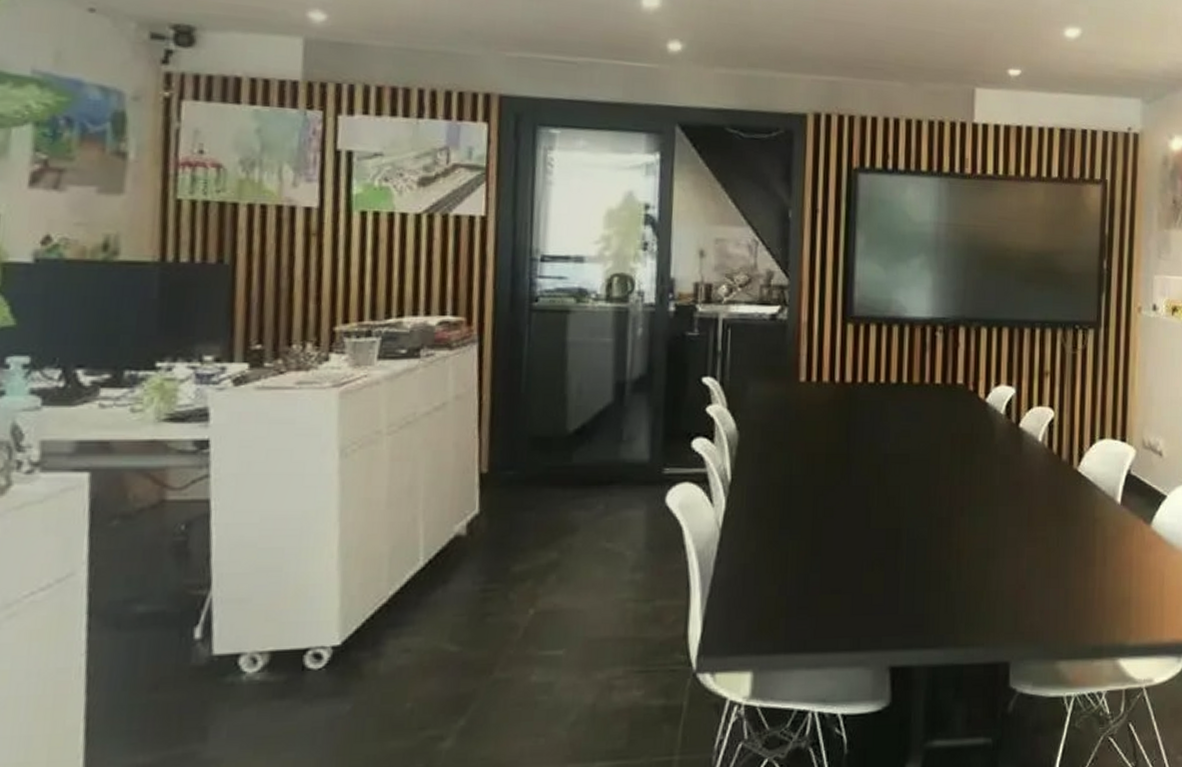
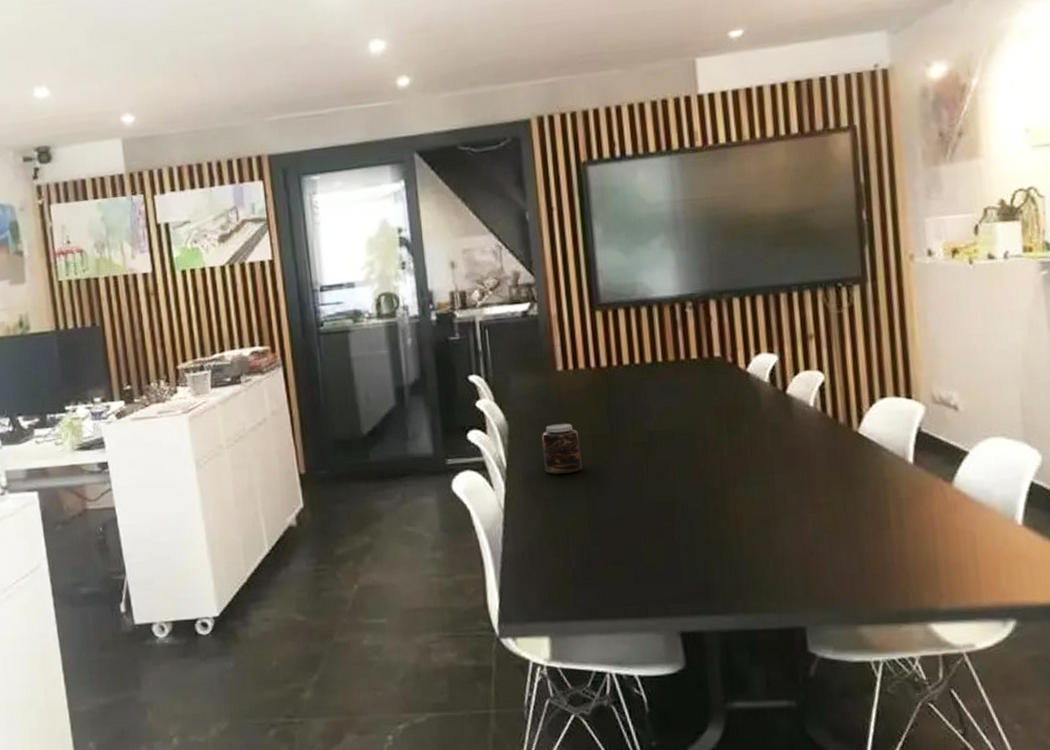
jar: none [772,438,814,492] -> present [541,423,582,474]

